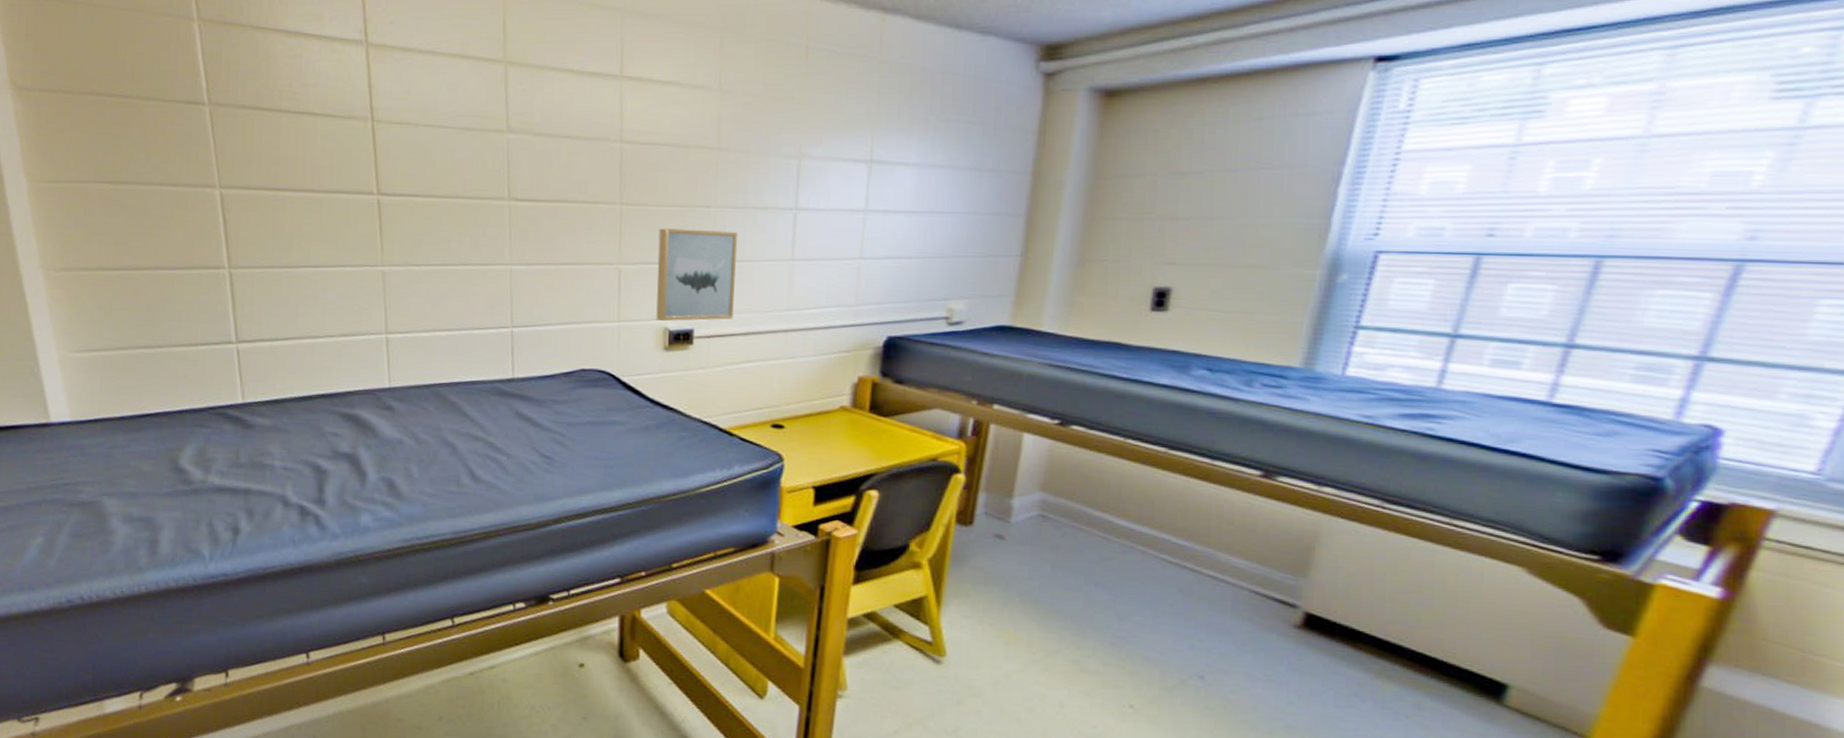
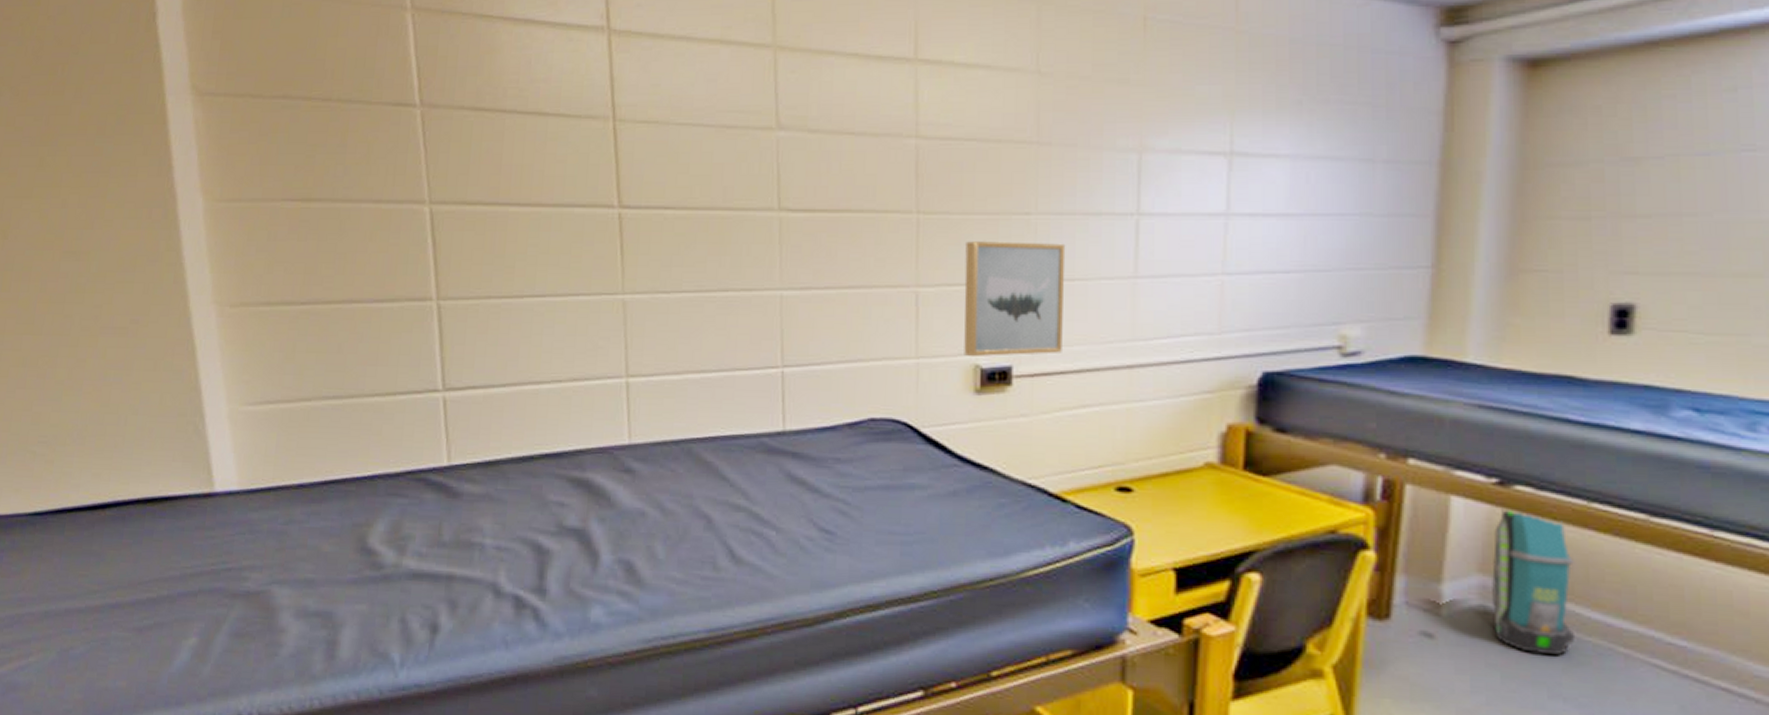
backpack: none [1048,442,1110,552] -> present [1492,507,1574,656]

